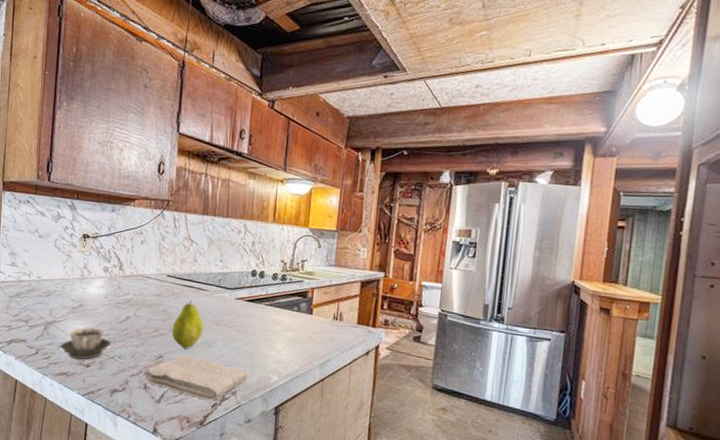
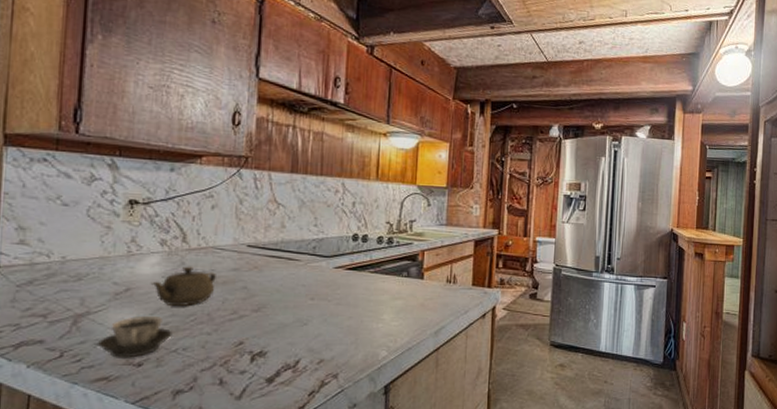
teapot: none [96,289,144,322] -> present [150,266,216,306]
washcloth: present [143,354,247,401] -> none [218,338,351,389]
fruit: present [171,300,204,349] -> none [254,273,296,331]

